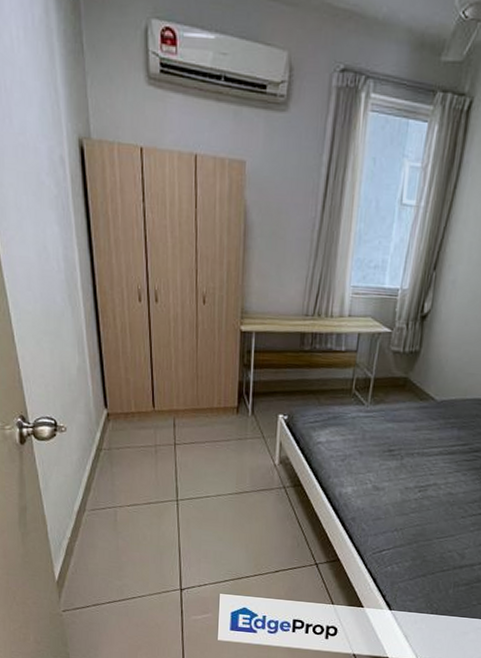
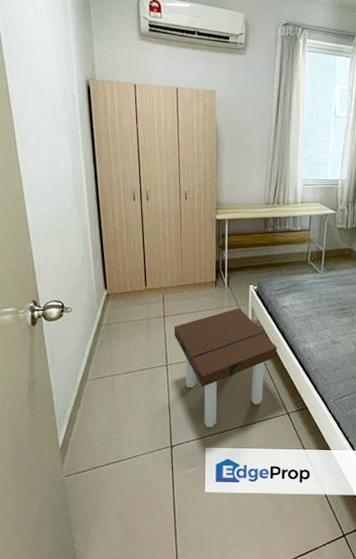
side table: none [186,439,308,573] -> present [174,307,277,428]

